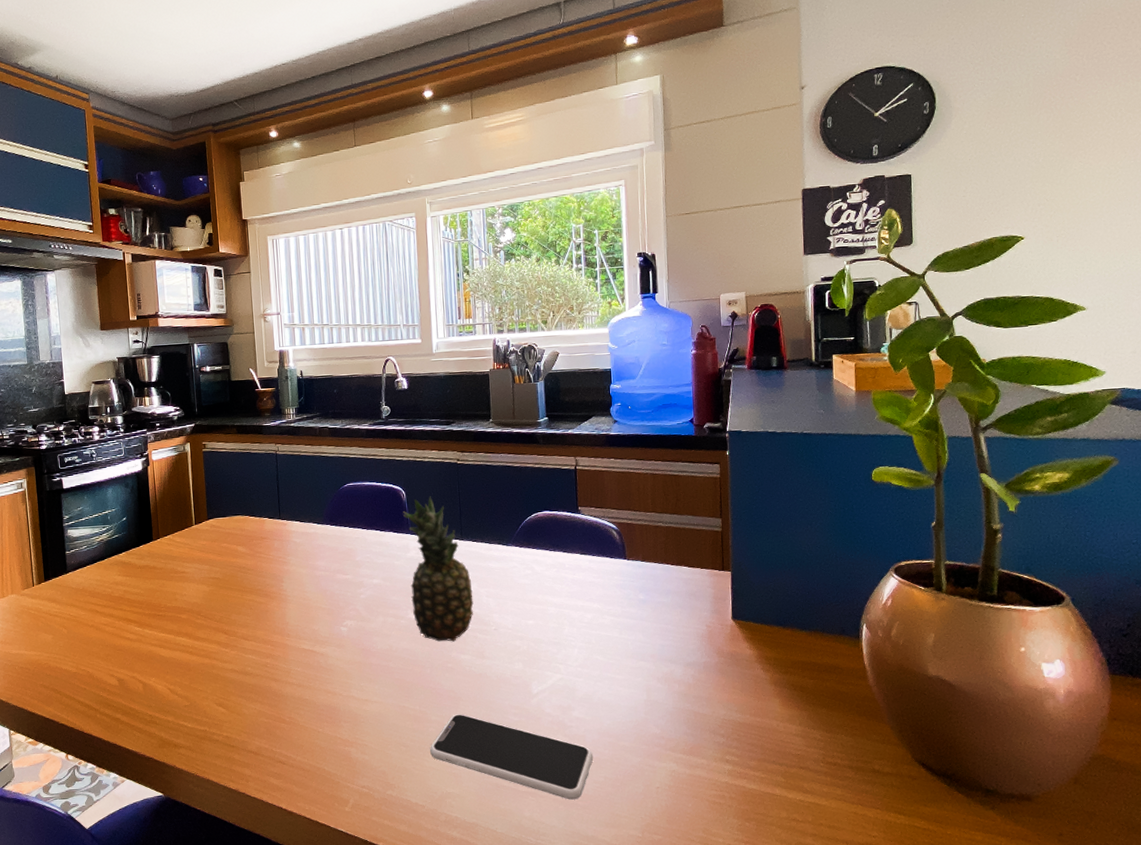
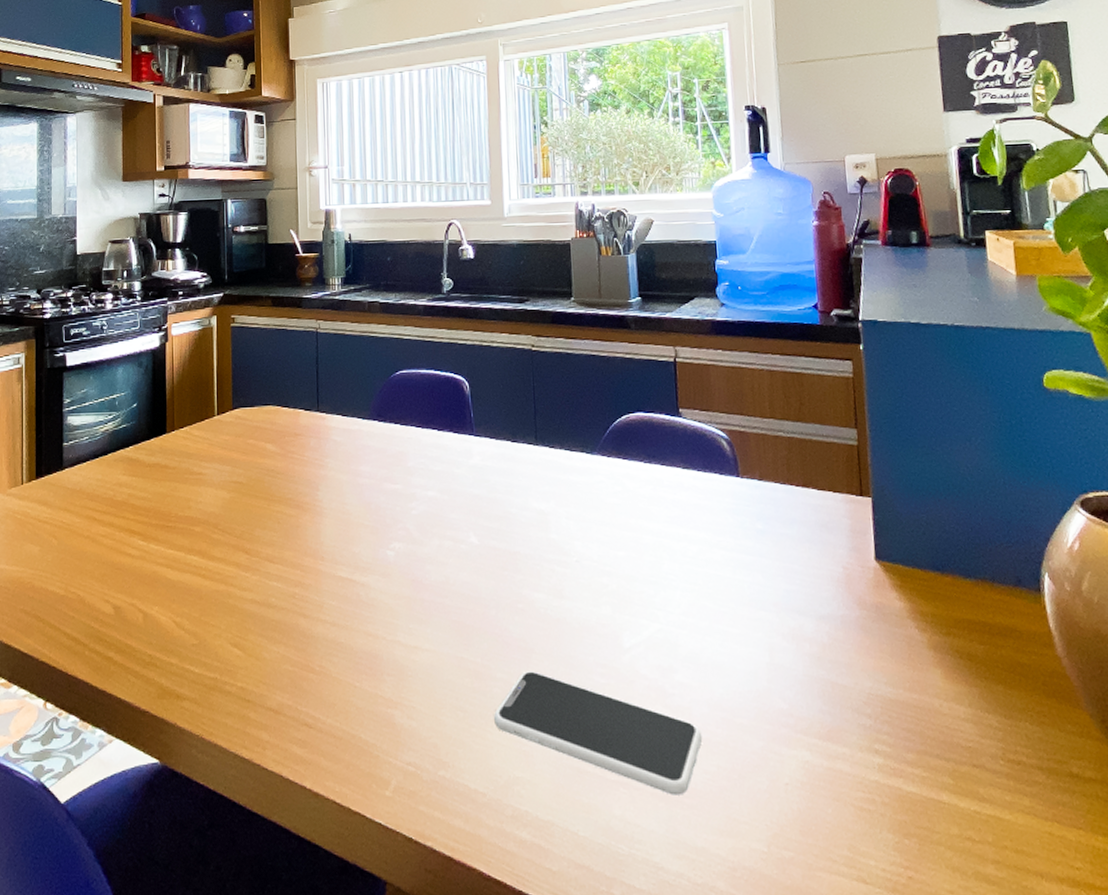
fruit: present [402,496,474,642] -> none [464,389,550,575]

